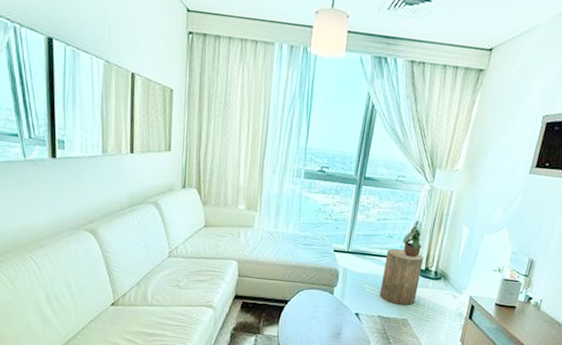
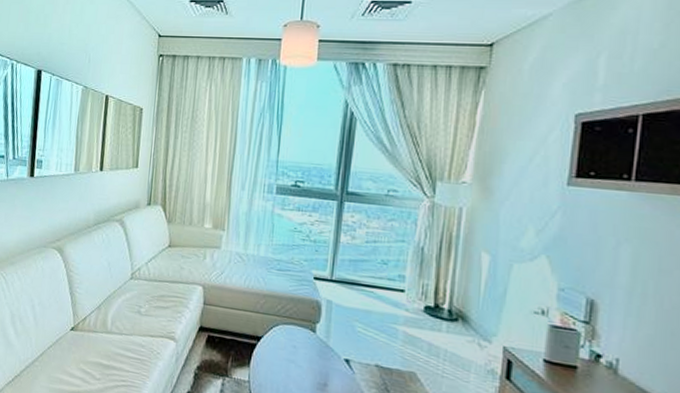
stool: present [379,248,424,306] -> none [375,277,432,354]
potted plant: present [402,220,422,257] -> none [400,243,428,290]

